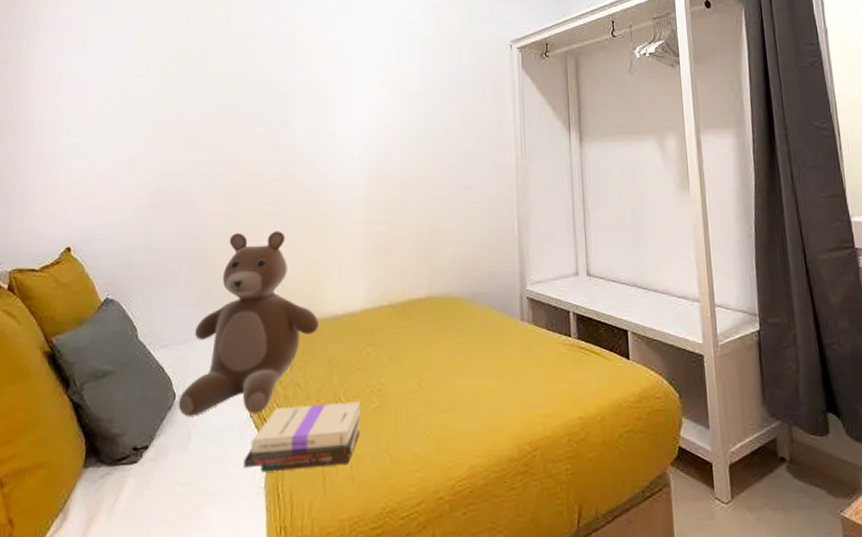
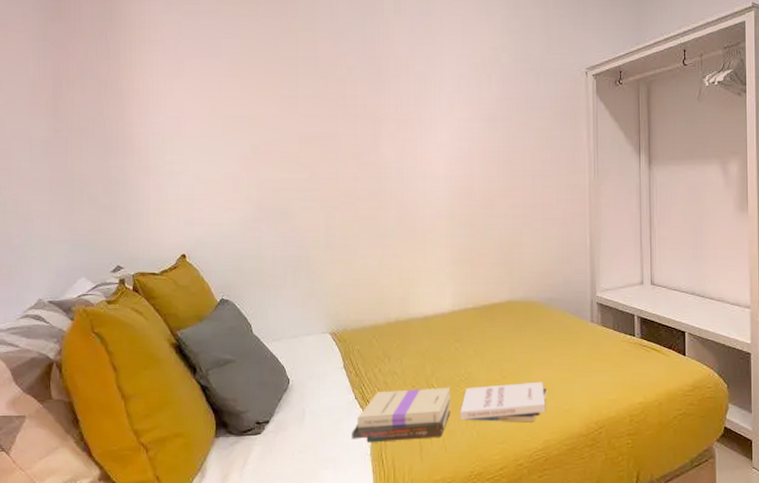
bear: present [178,231,320,416] -> none [292,242,413,398]
books: none [371,393,473,444] -> present [460,381,548,423]

